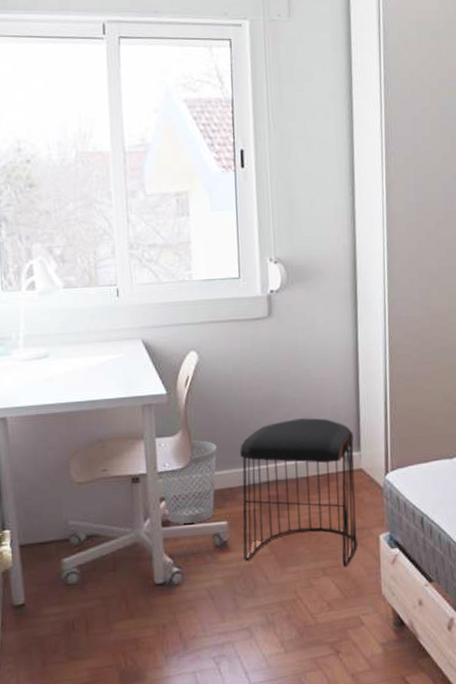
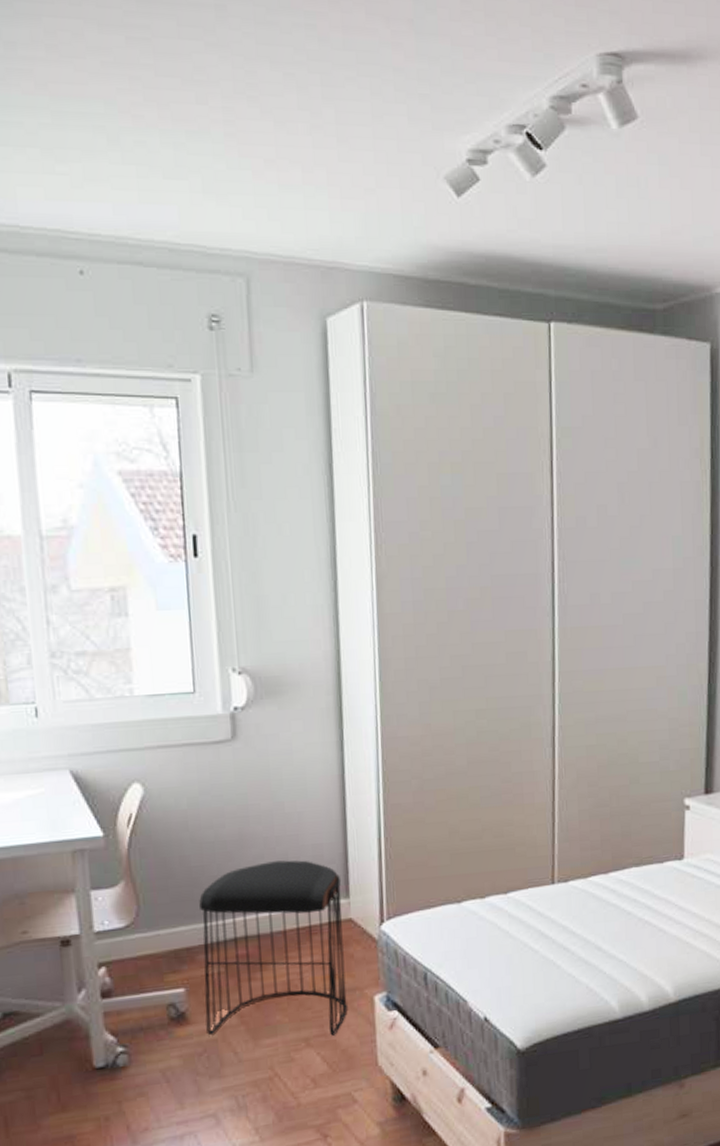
wastebasket: present [161,440,217,524] -> none [98,891,170,994]

